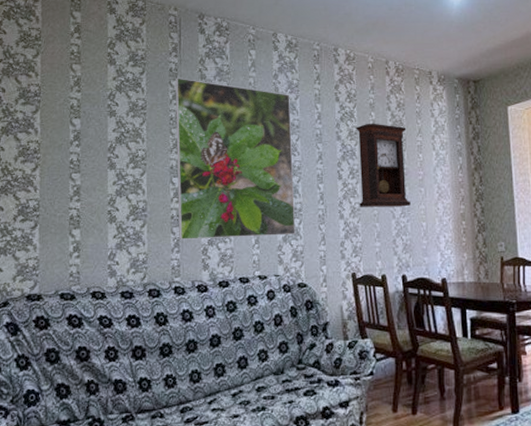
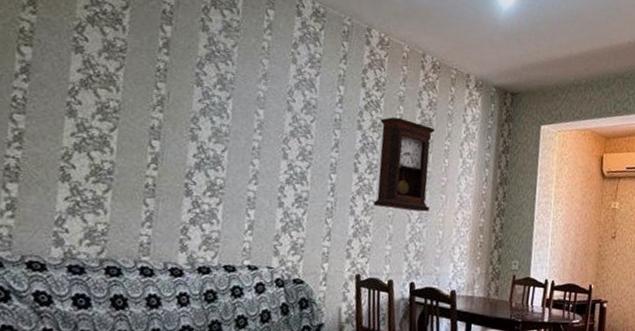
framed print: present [175,78,296,240] -> none [152,22,310,226]

